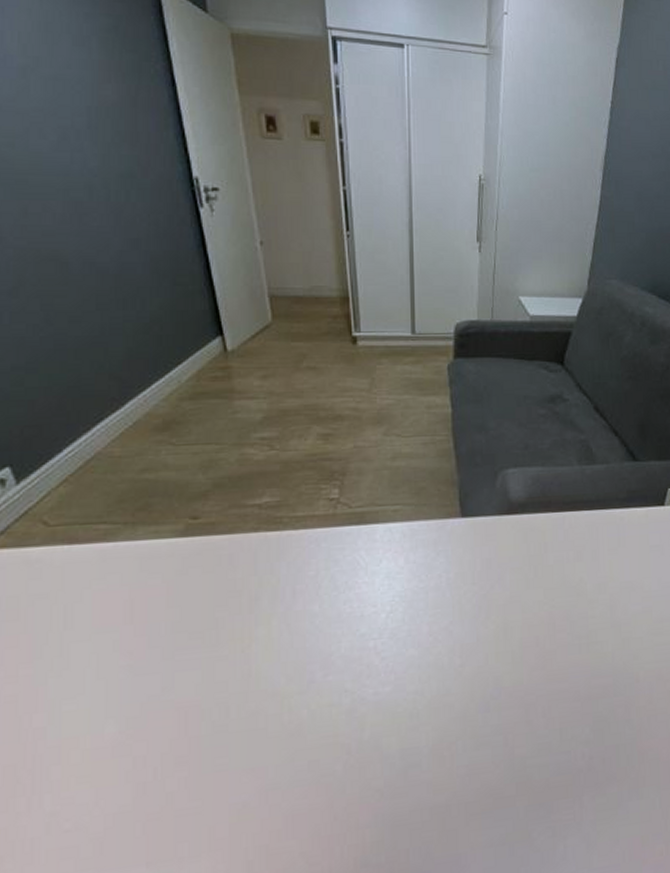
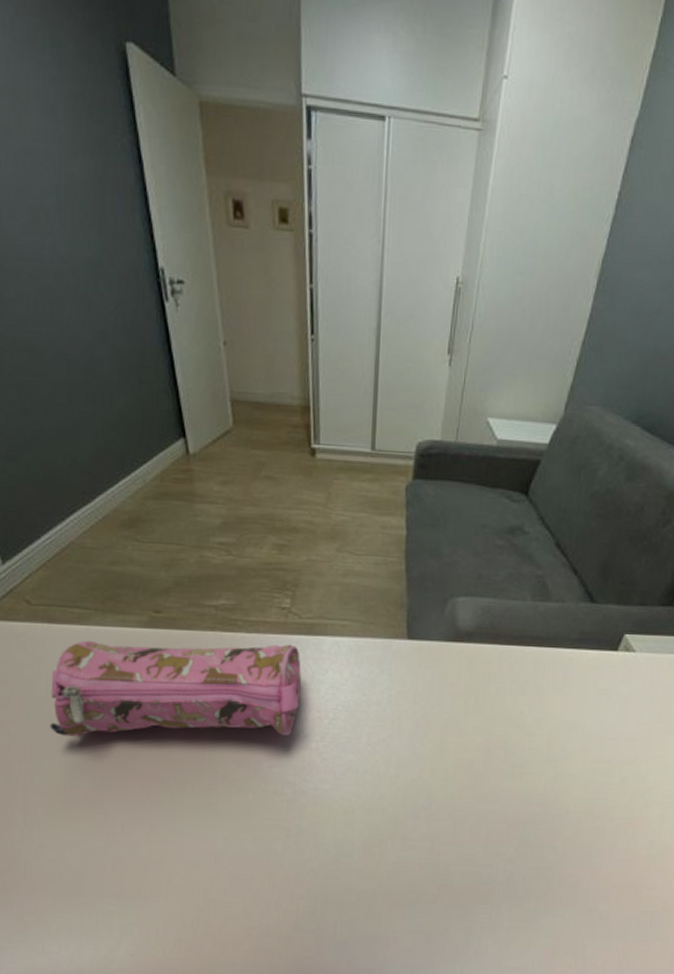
pencil case: none [68,536,356,674] -> present [50,640,302,737]

